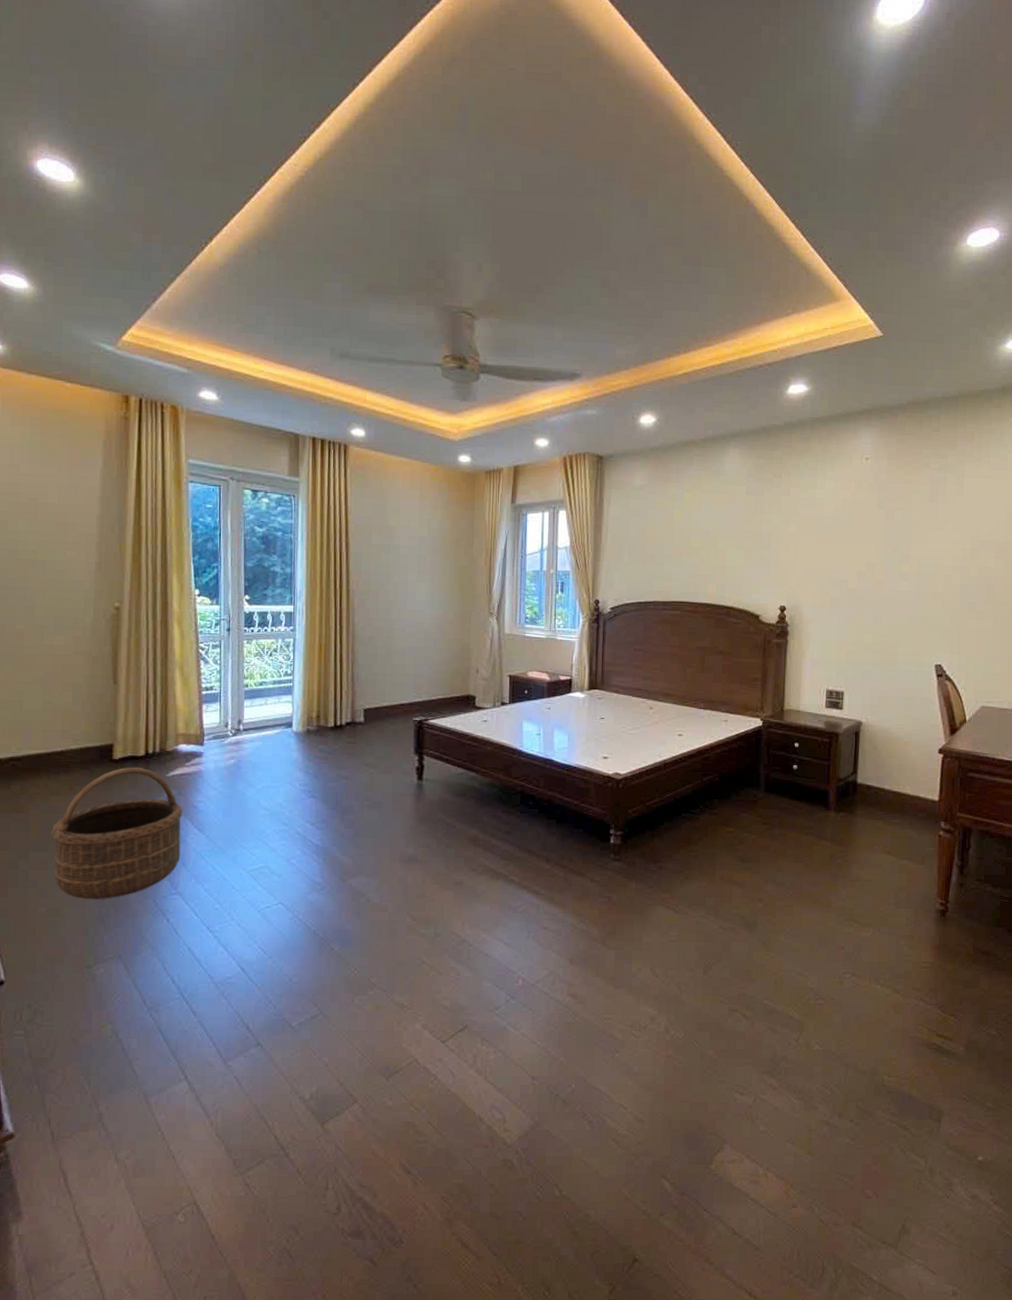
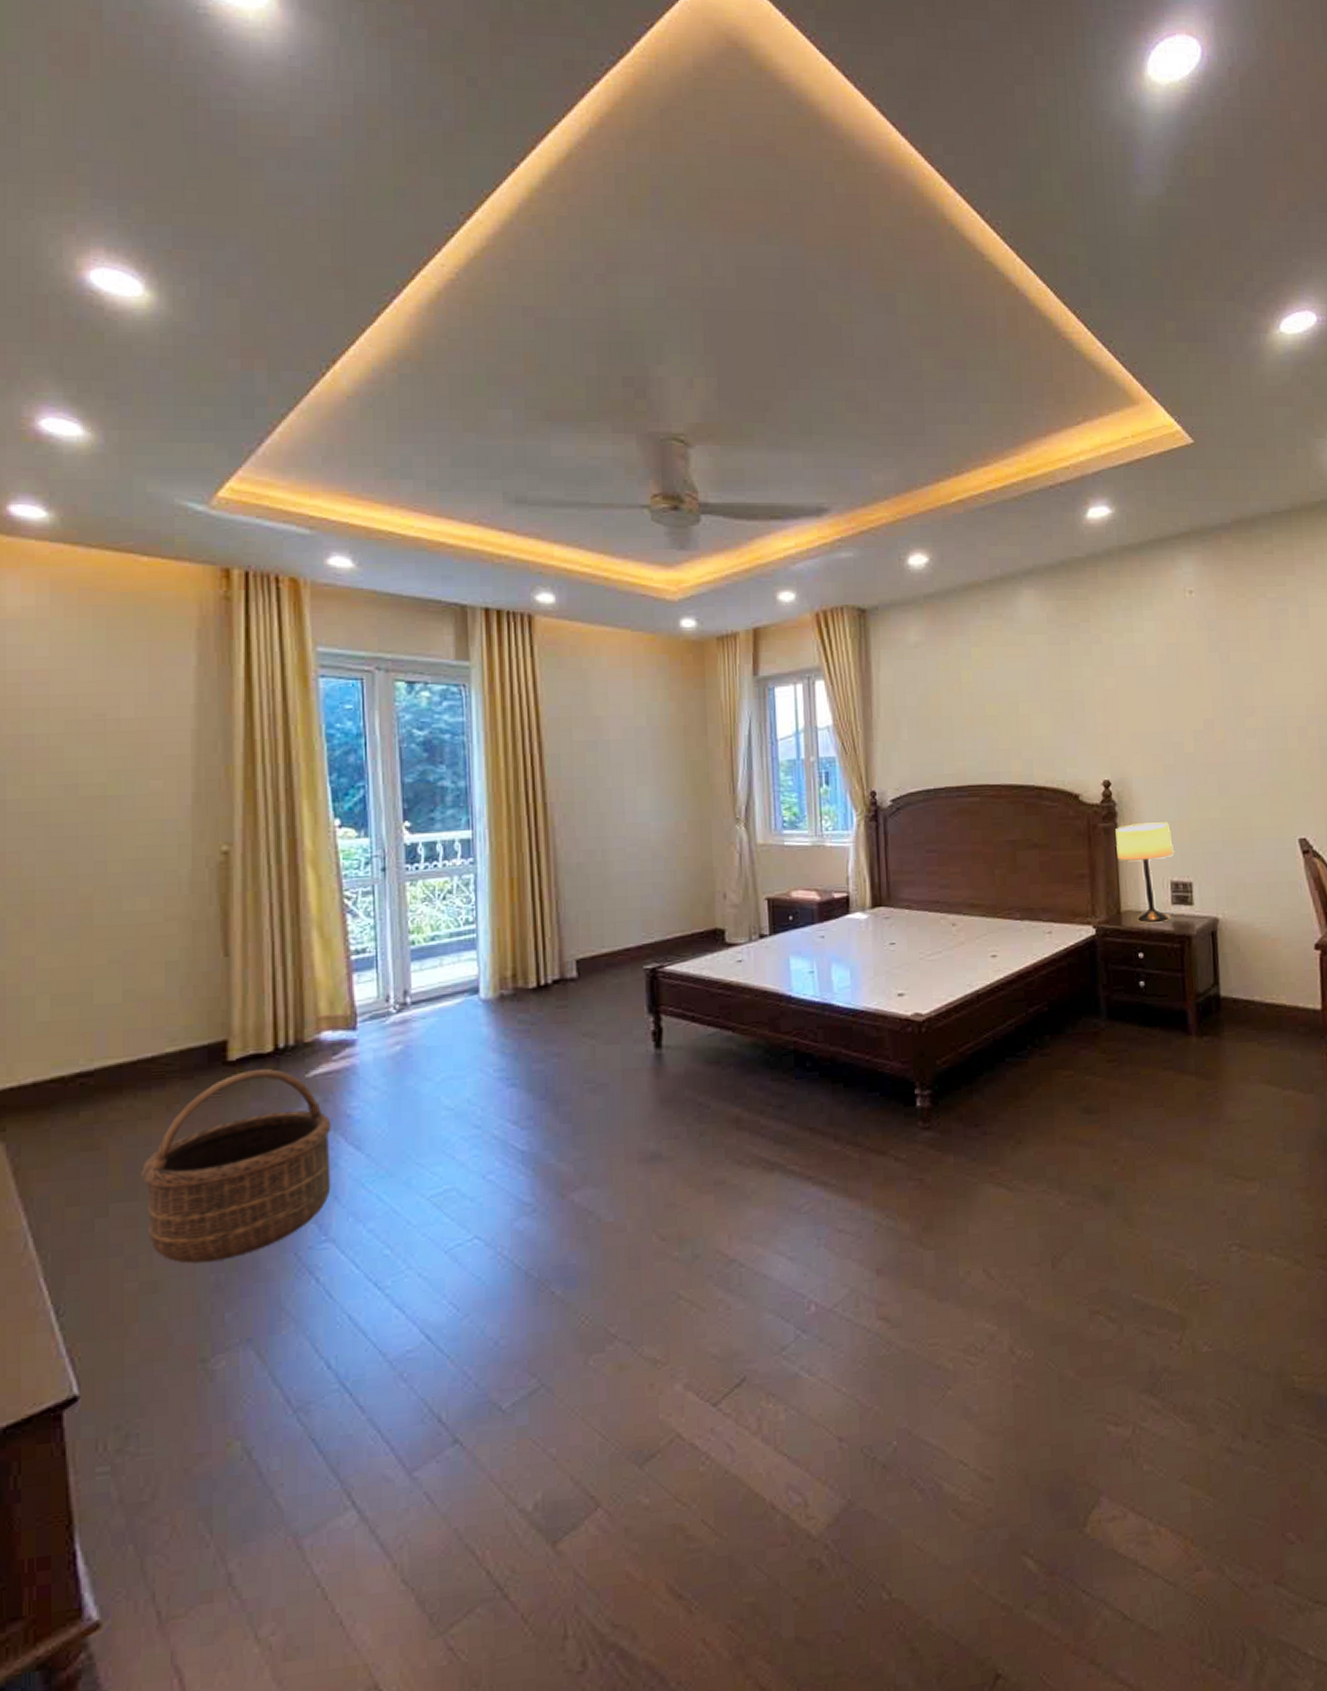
table lamp: none [785,642,830,720] -> present [1115,822,1172,922]

